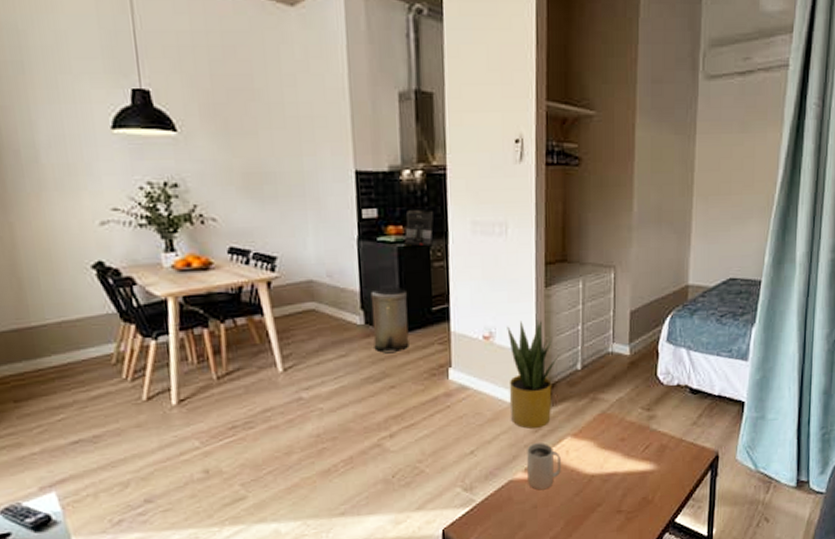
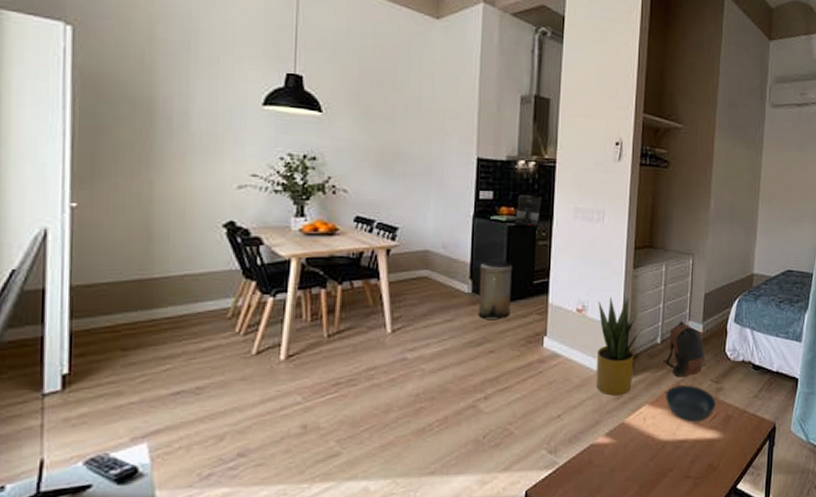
mug: present [527,443,561,490] -> none [608,409,638,455]
backpack: none [586,343,636,407] -> present [663,321,707,378]
bowl: none [590,414,648,454] -> present [666,385,716,422]

